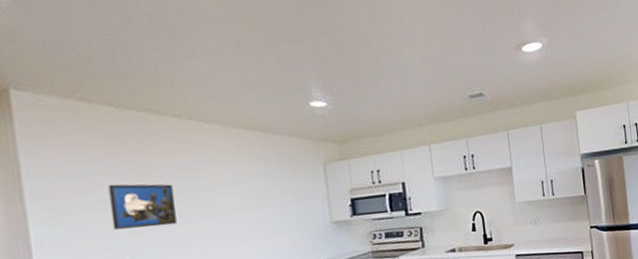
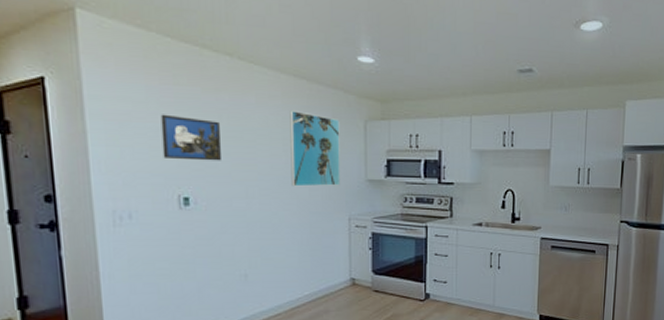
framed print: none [245,162,306,240] -> present [289,110,341,187]

